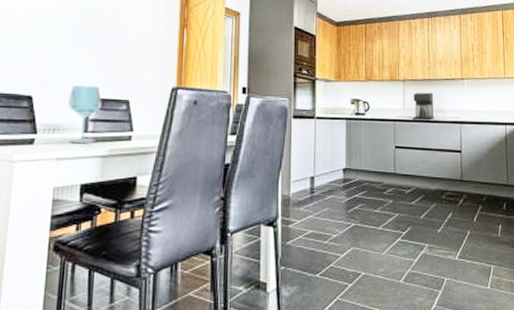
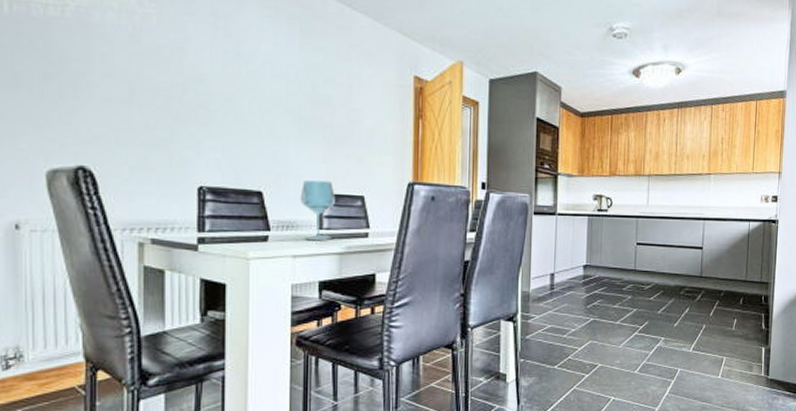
coffee maker: present [412,92,434,121] -> none [655,188,679,217]

